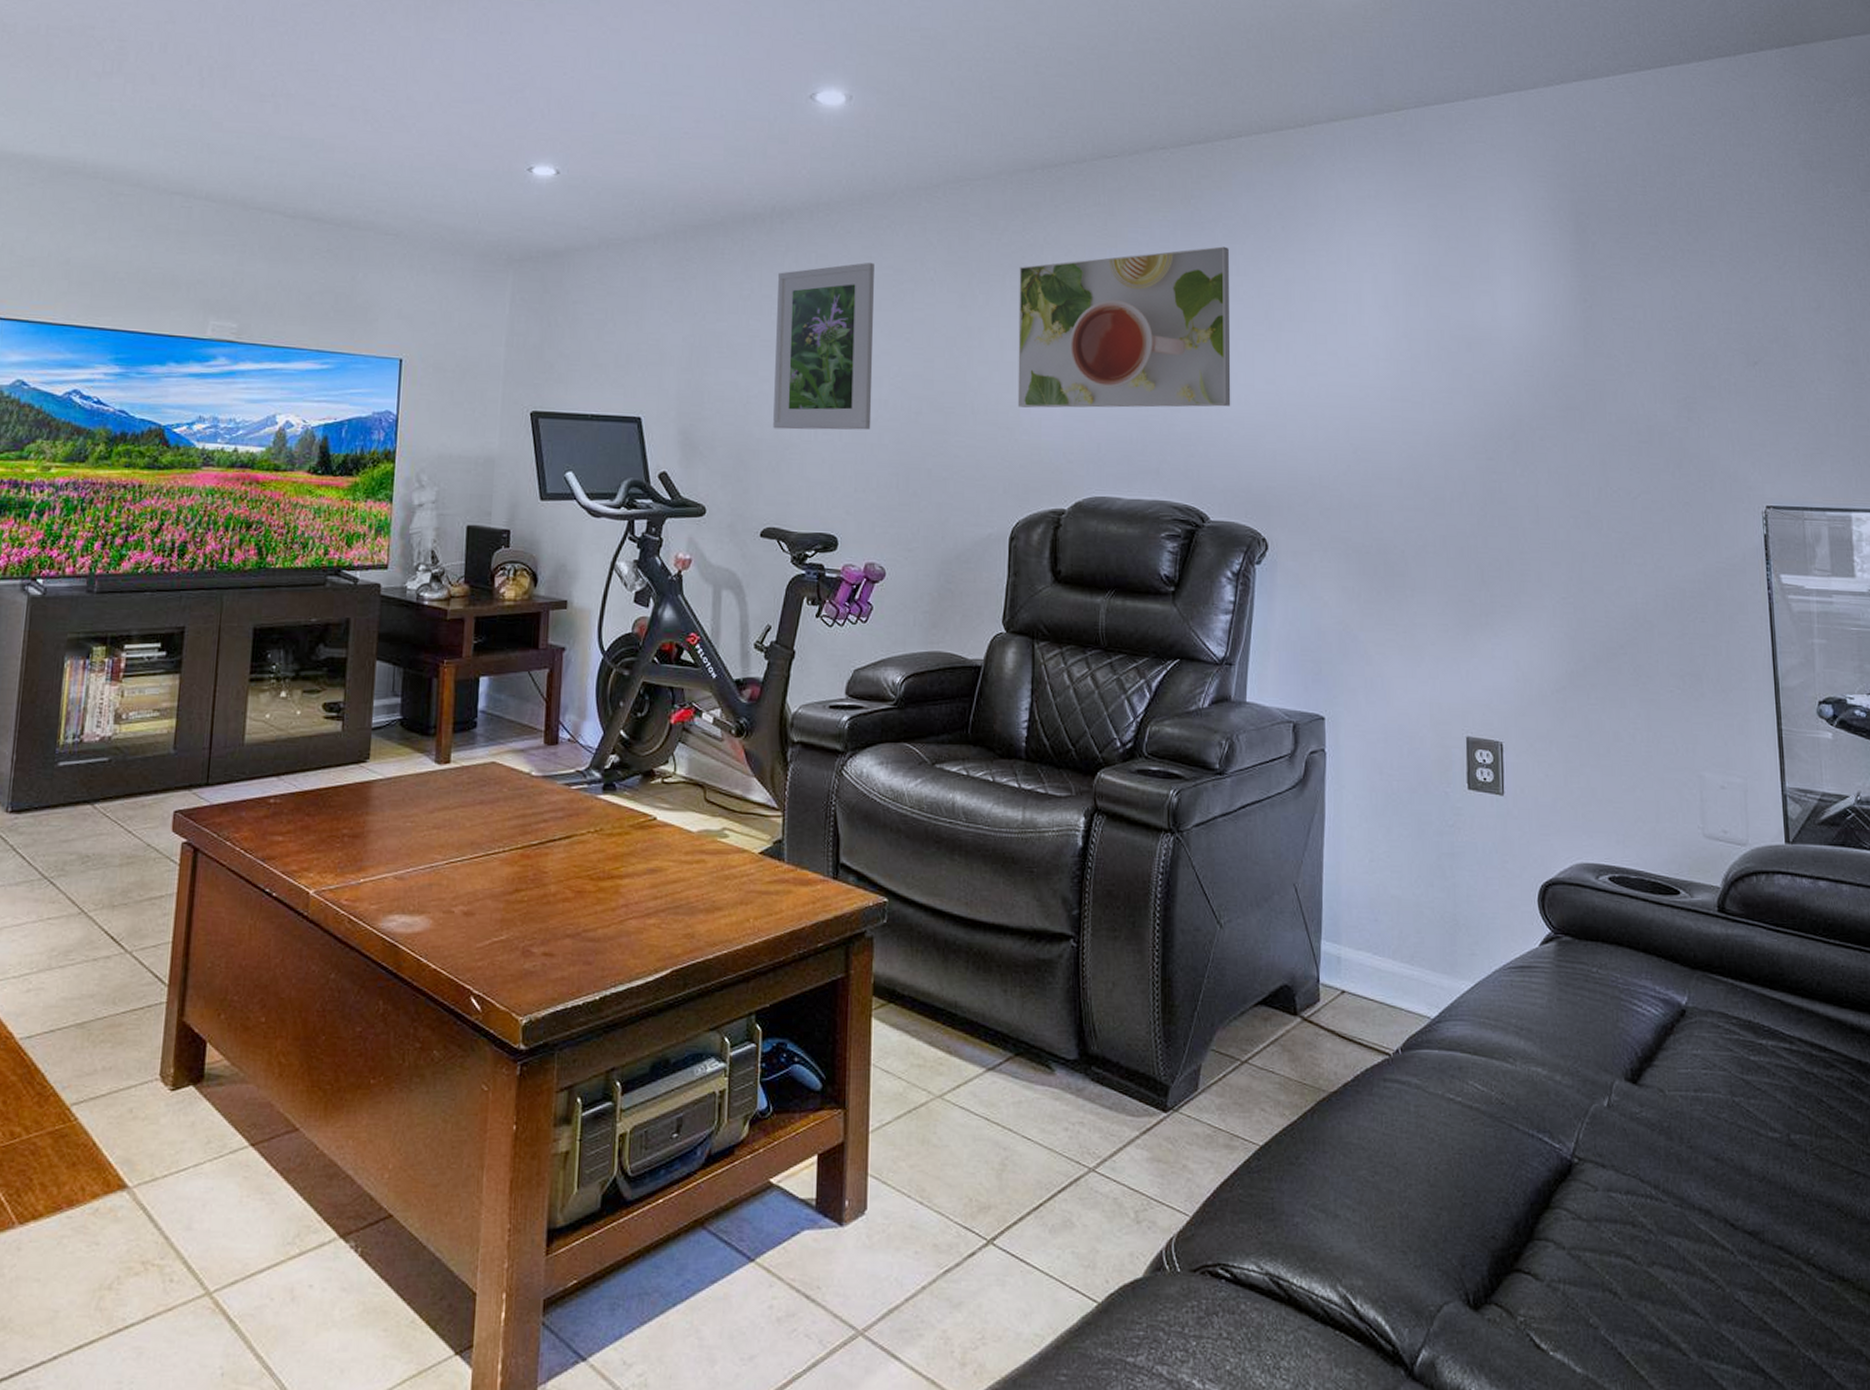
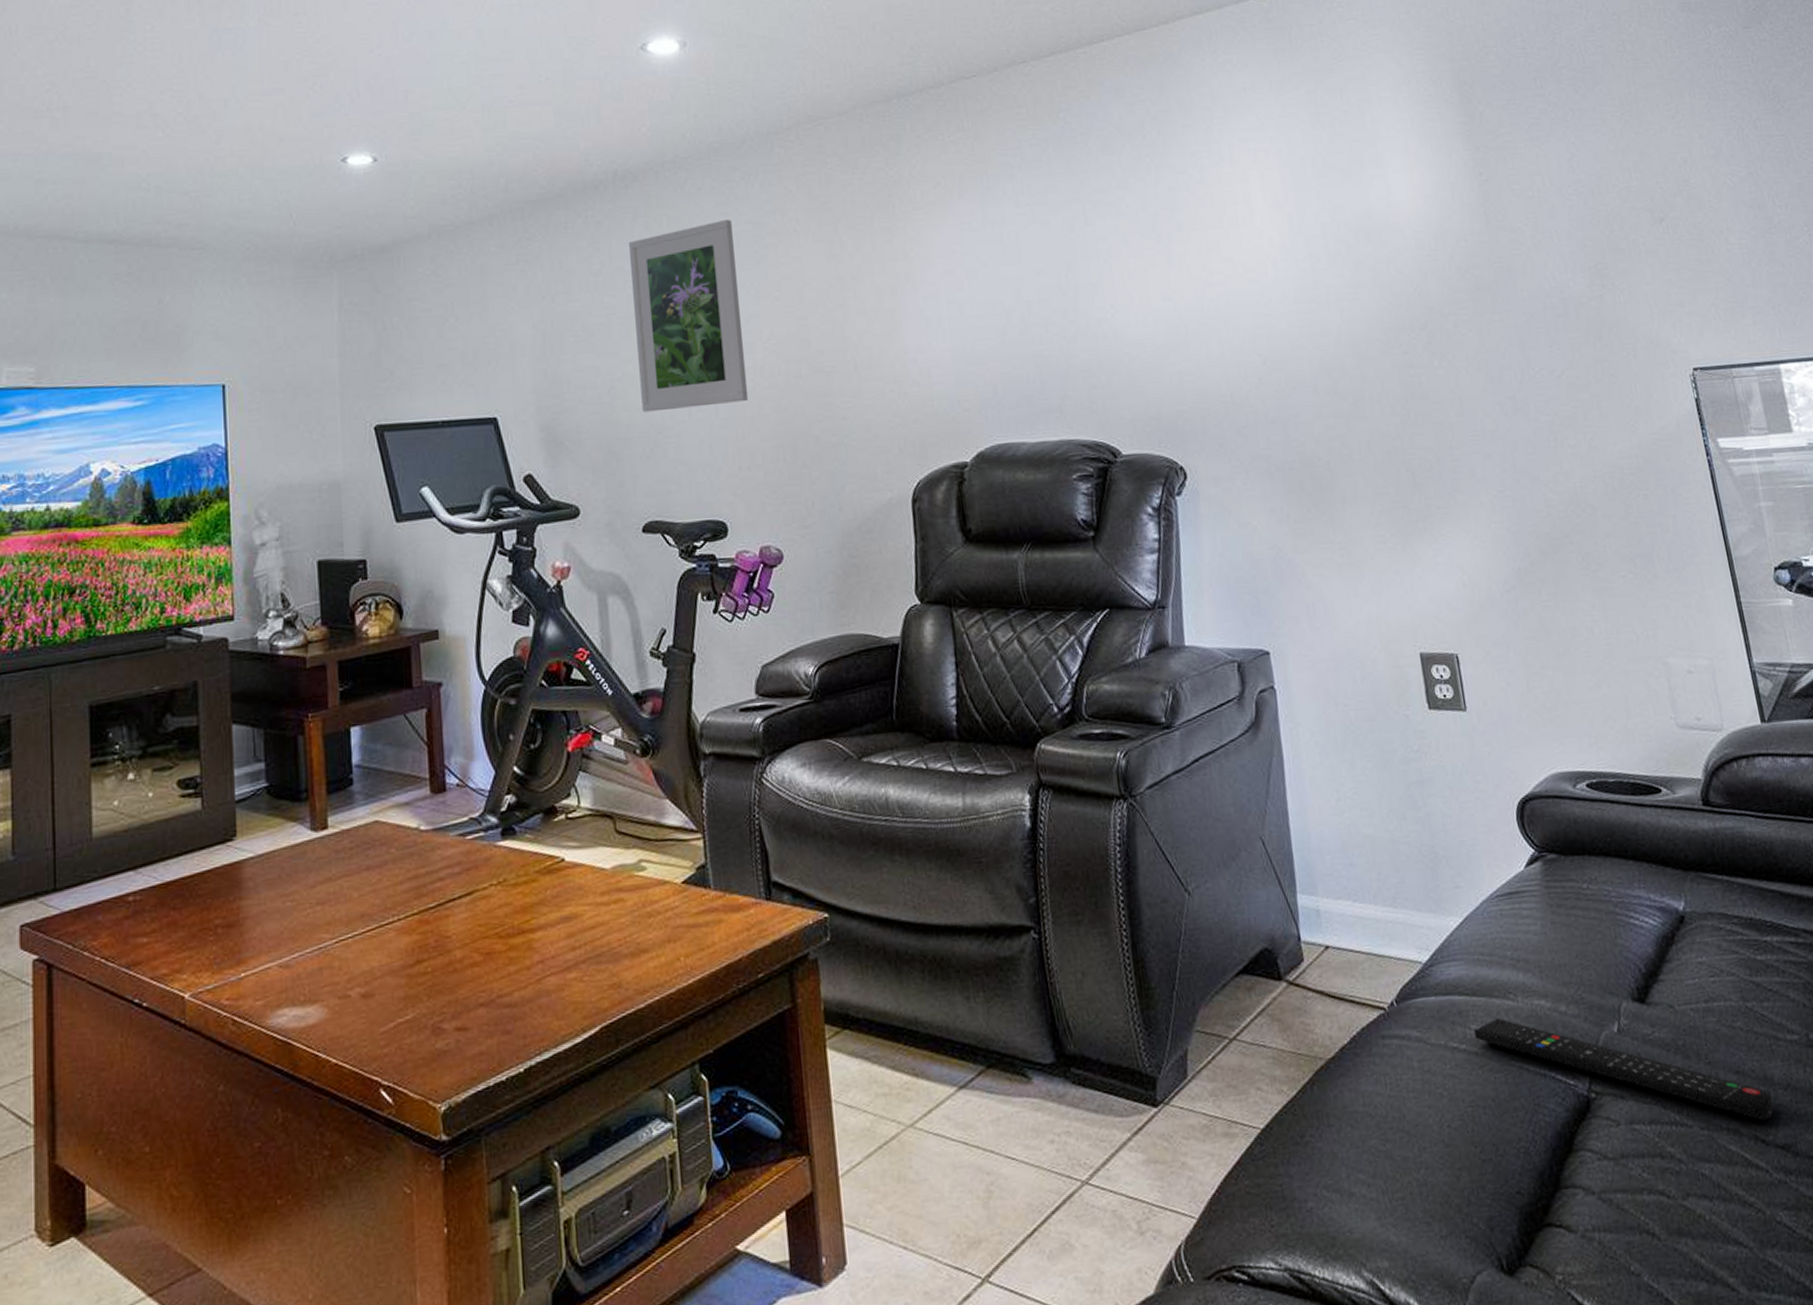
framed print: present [1017,246,1231,408] -> none [887,159,1129,357]
remote control: none [1470,1078,1747,1207] -> present [1473,1018,1774,1121]

